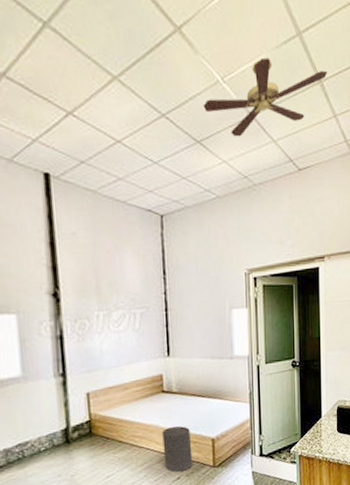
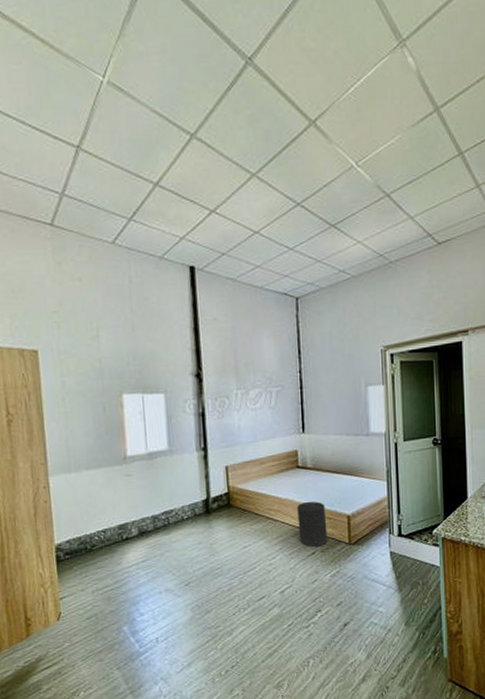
ceiling fan: present [203,57,328,137] -> none [337,137,469,218]

